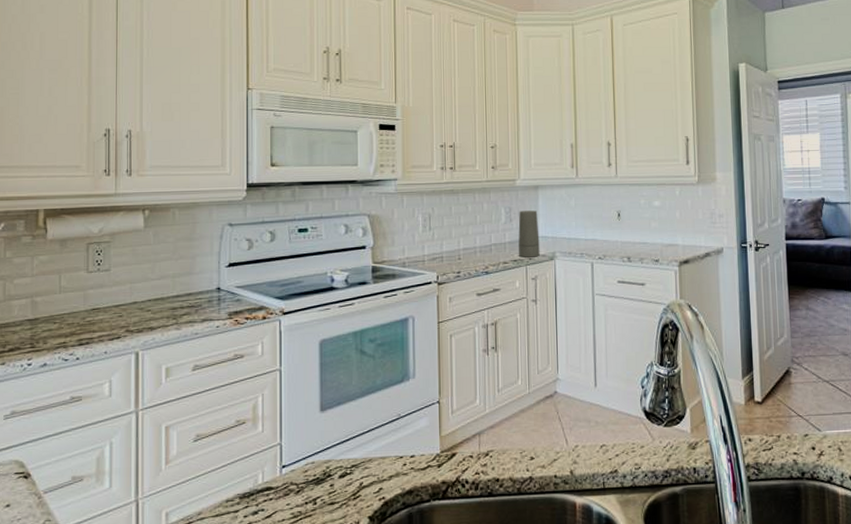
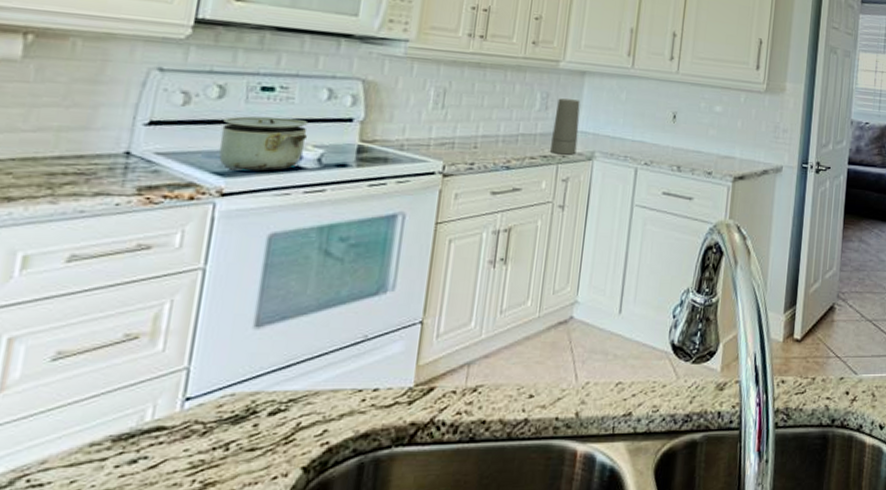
saucepan: none [277,251,335,294] -> present [218,116,309,172]

